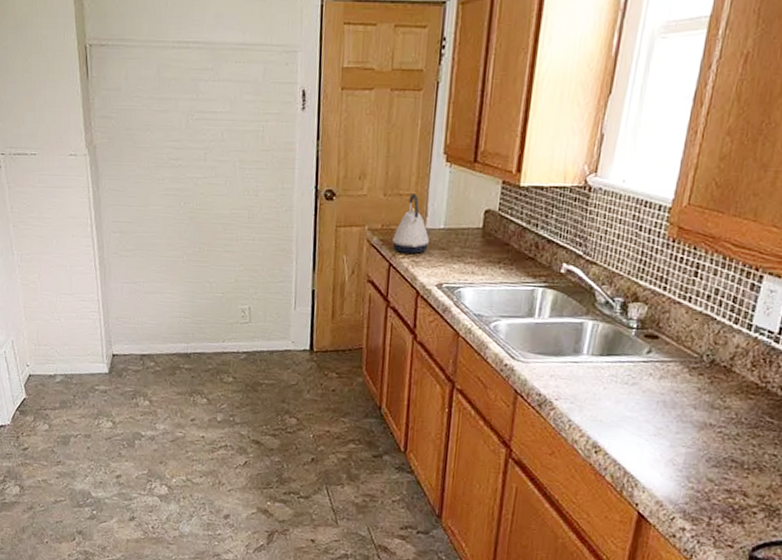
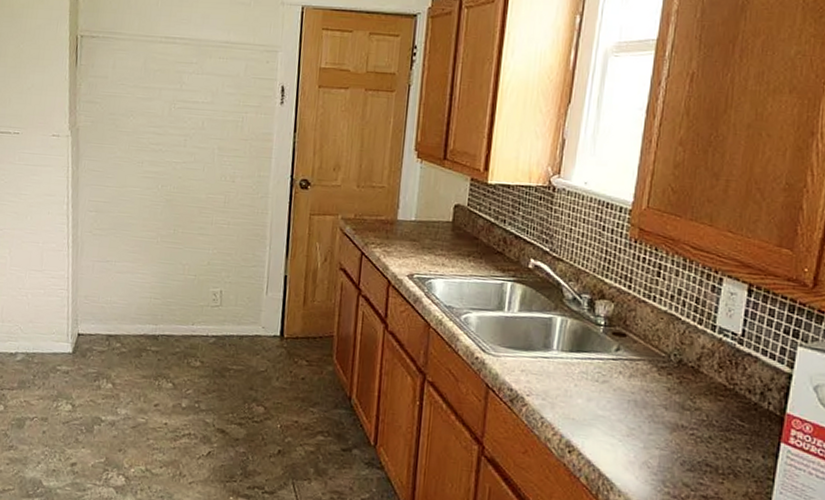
kettle: present [393,193,429,254] -> none [365,186,401,244]

